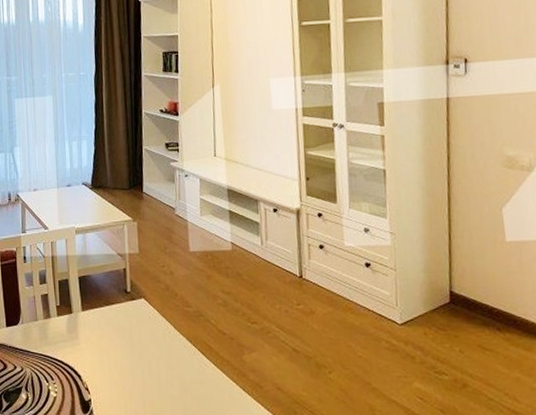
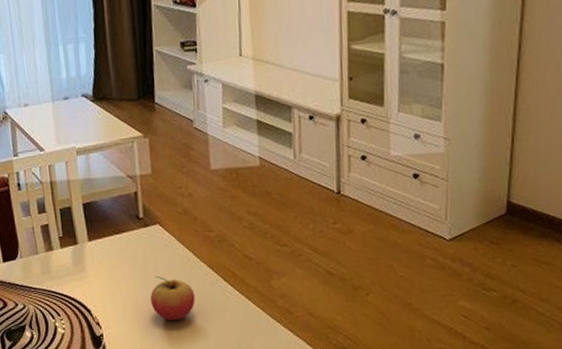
fruit: none [134,345,175,390] -> present [150,275,195,321]

